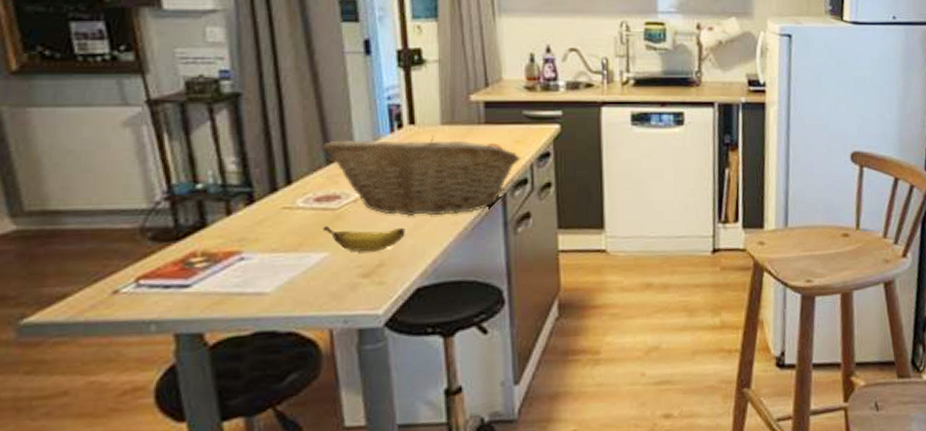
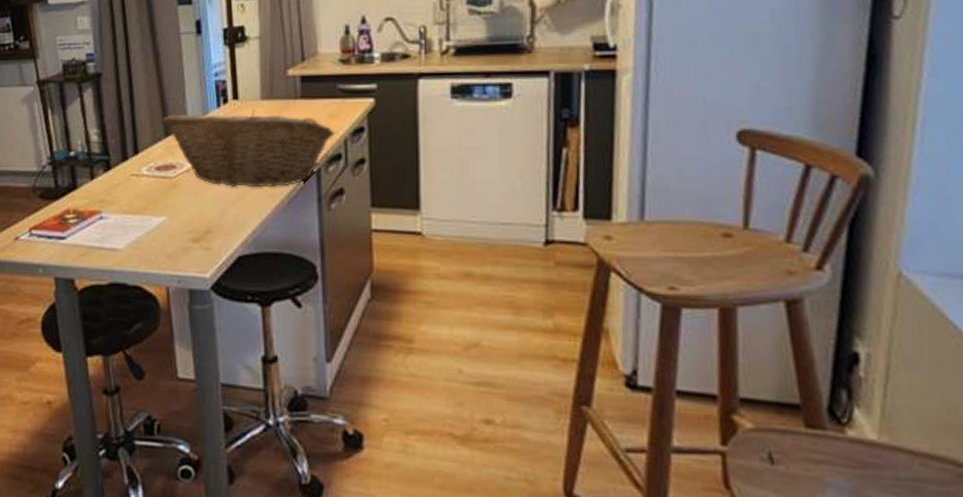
banana: present [323,226,405,252] -> none [162,193,229,219]

